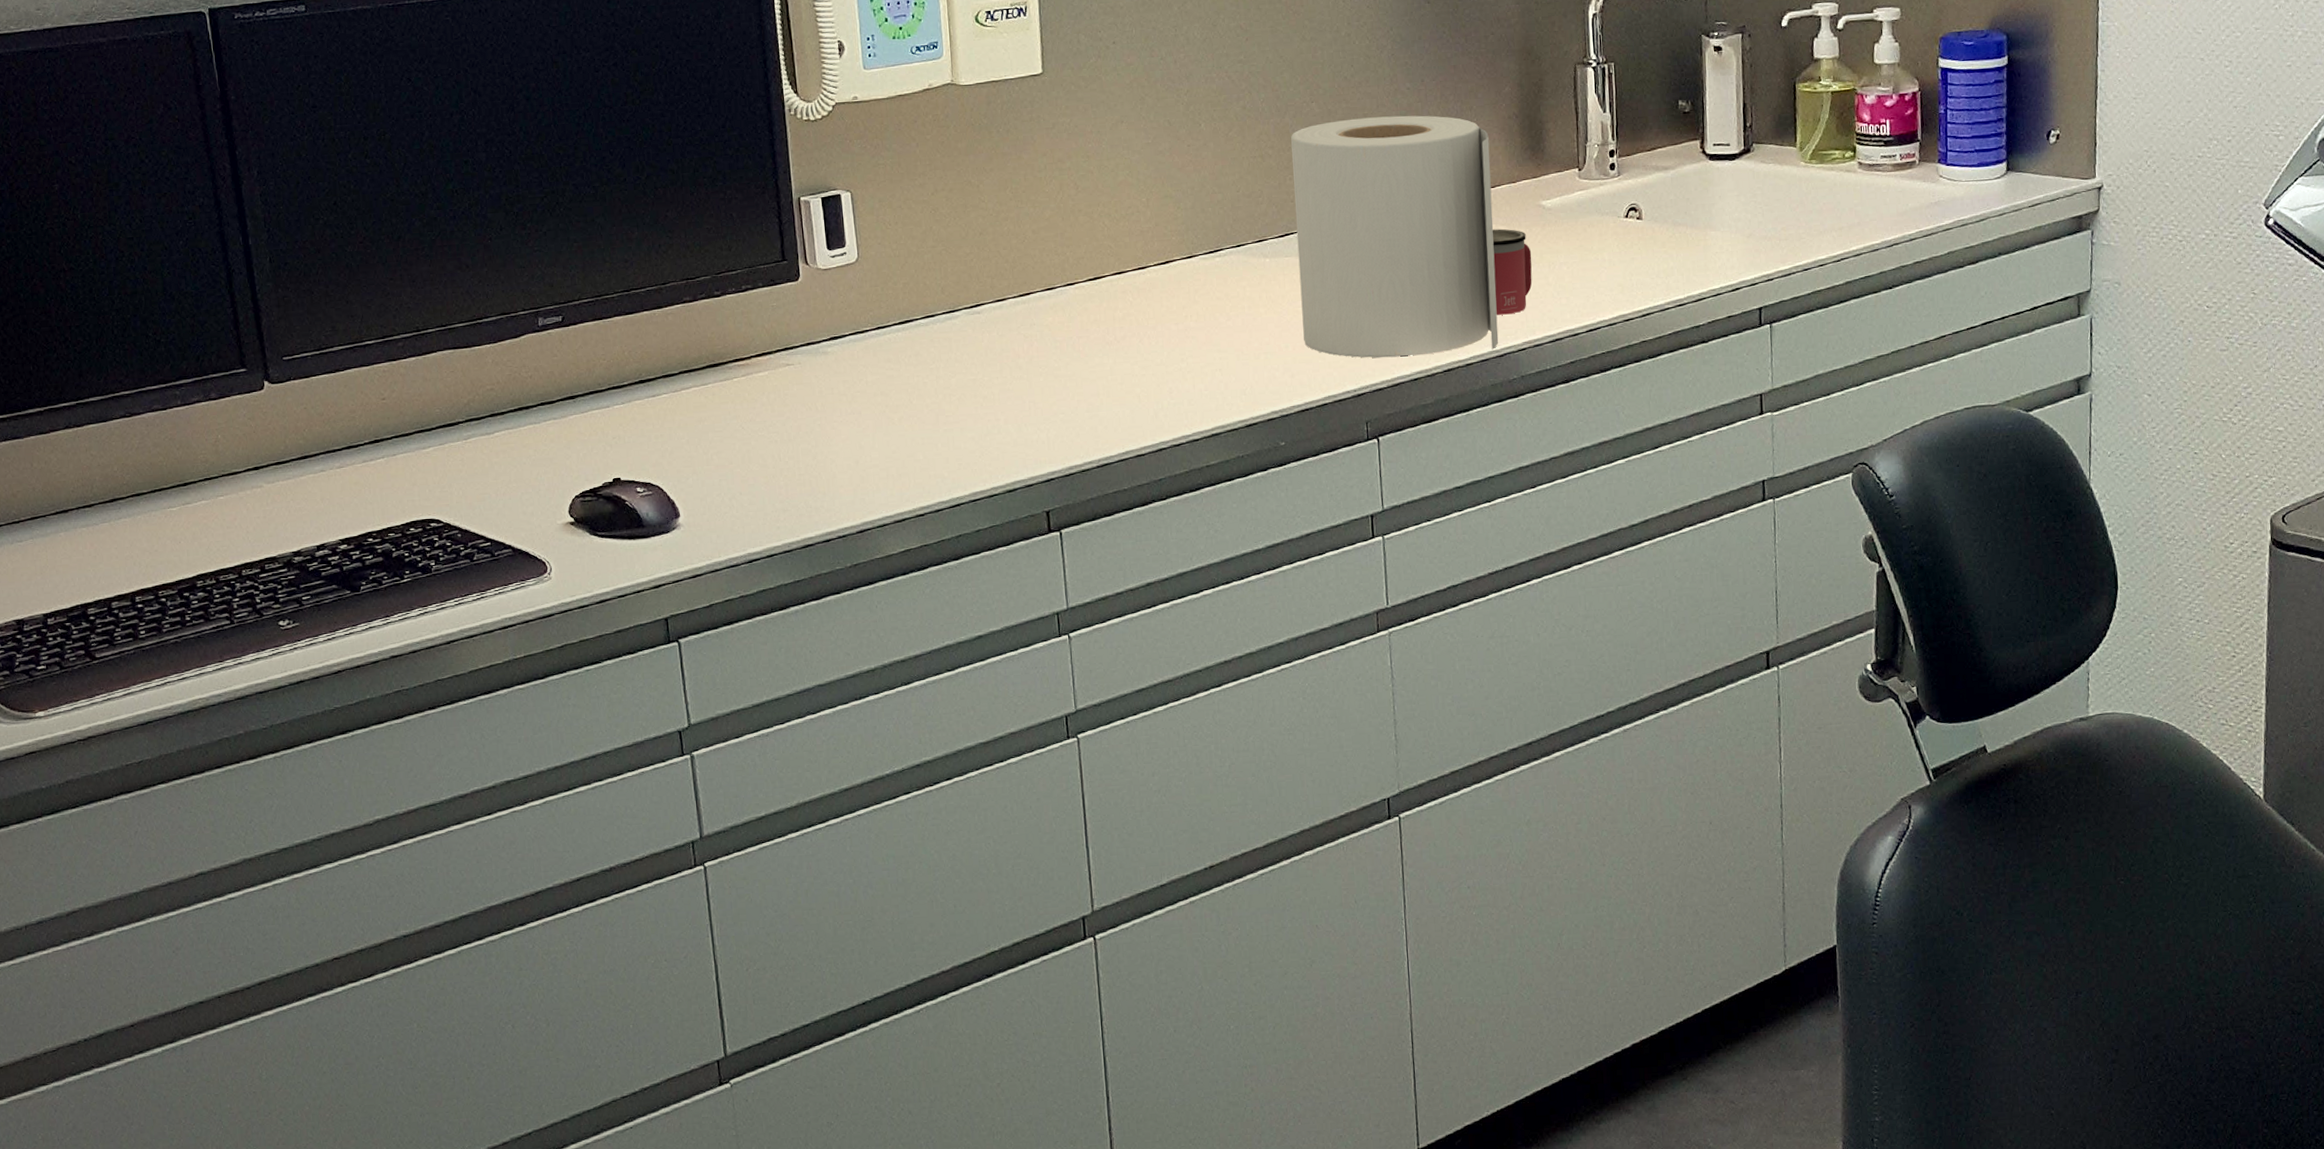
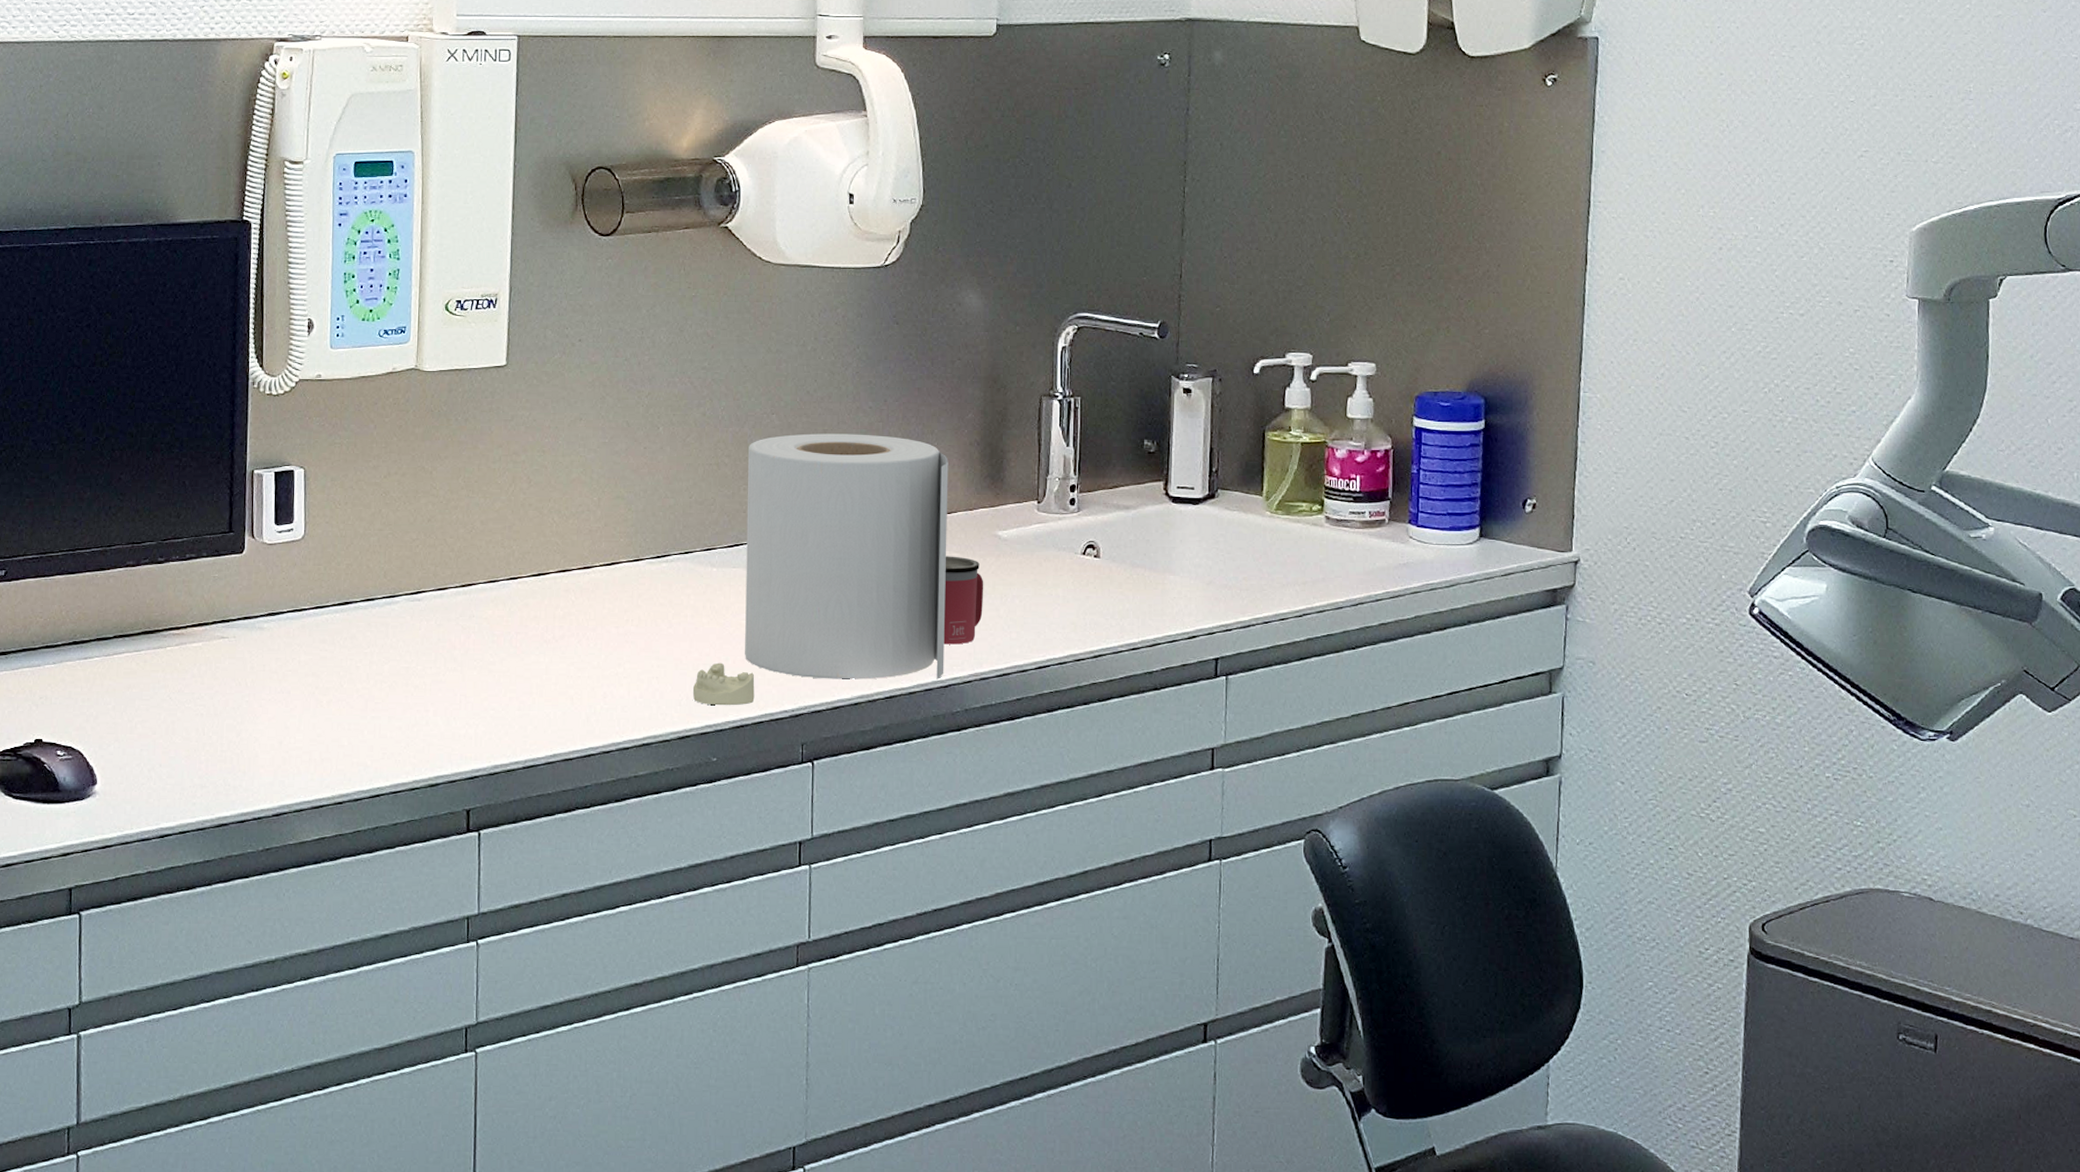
dental model: none [1255,350,1317,392] -> present [692,662,755,706]

